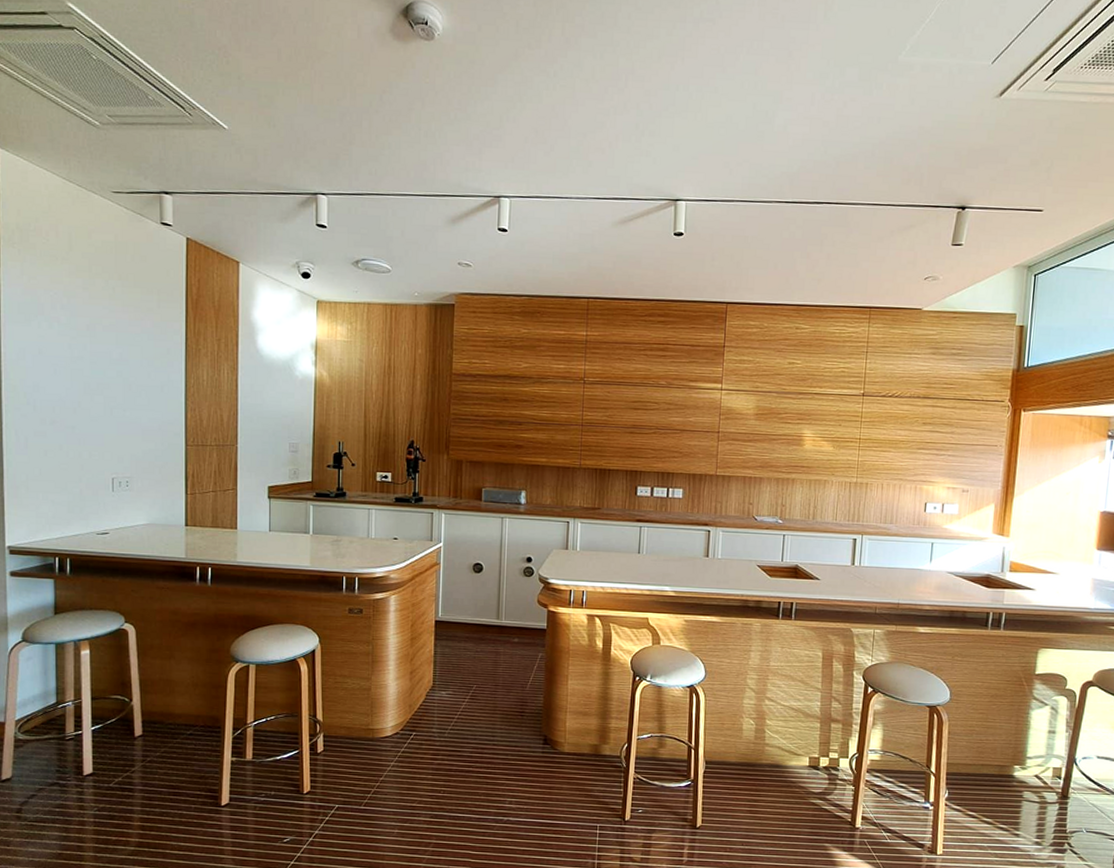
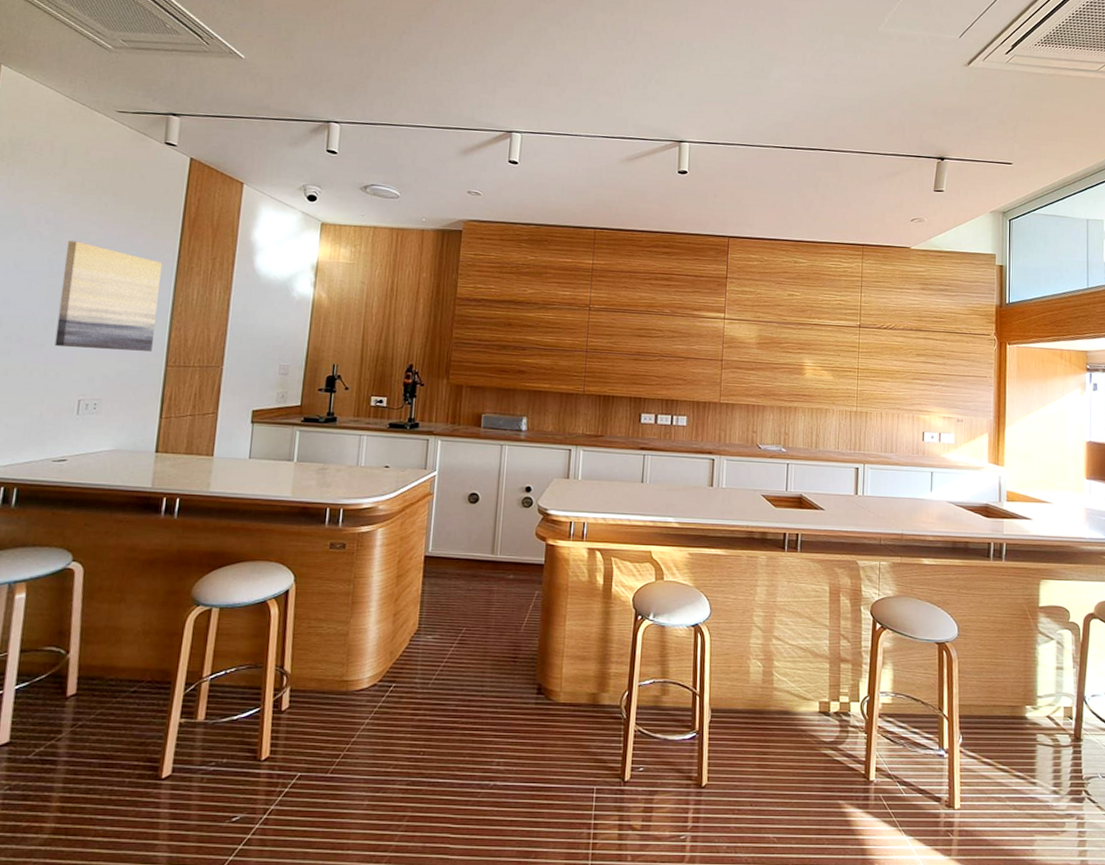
wall art: none [83,325,173,432] -> present [54,241,163,351]

